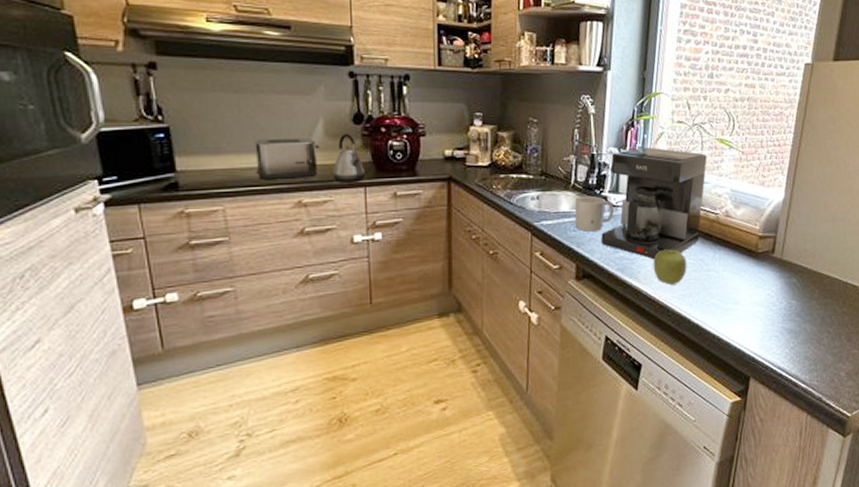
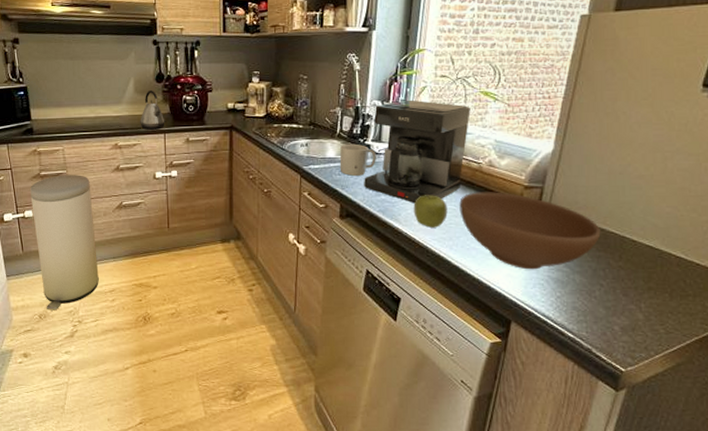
pedal bin: none [173,242,276,425] -> present [29,175,99,311]
toaster: present [254,138,320,181] -> none [84,94,131,128]
bowl: none [698,243,827,323] -> present [459,192,601,270]

